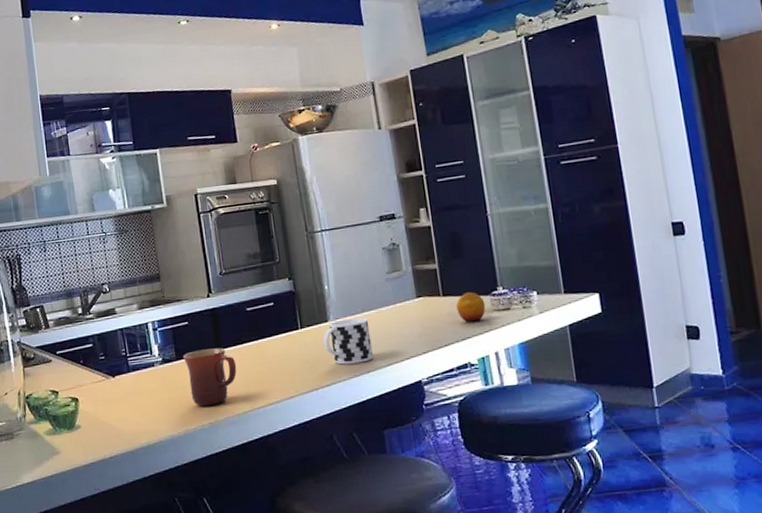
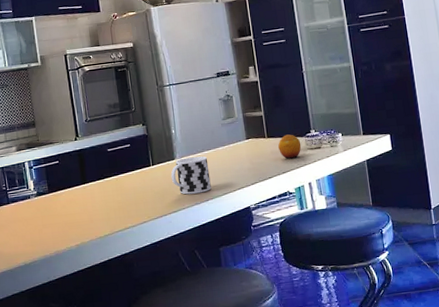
mug: present [183,347,237,407] -> none [54,182,100,231]

